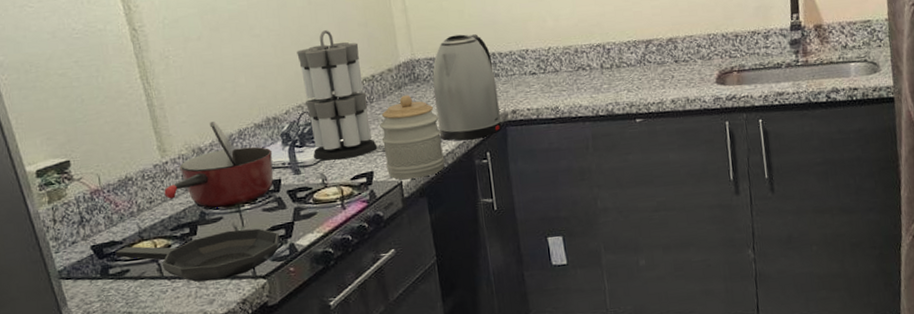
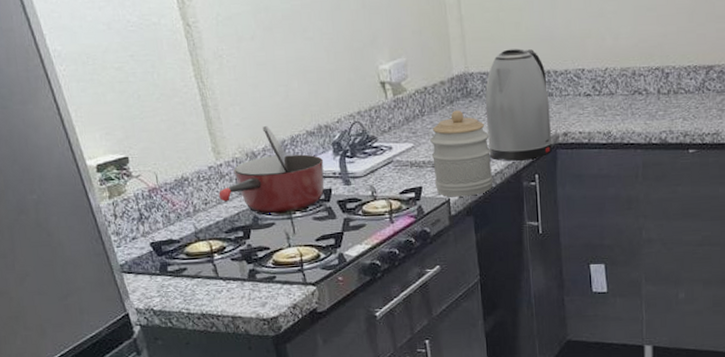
frying pan: present [115,228,280,282] -> none [173,236,330,285]
spice rack: present [297,30,377,161] -> none [349,36,427,173]

